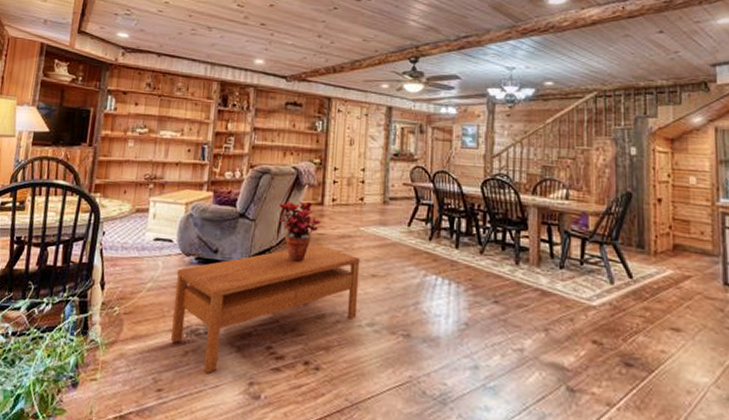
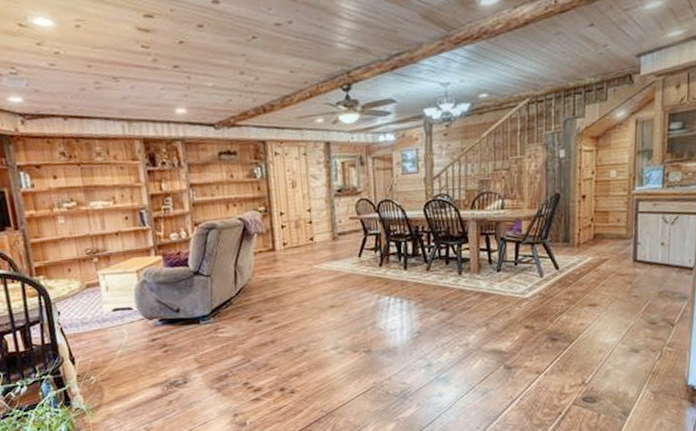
coffee table: present [171,244,360,373] -> none [143,287,321,415]
potted plant: present [279,201,321,262] -> none [231,250,276,307]

